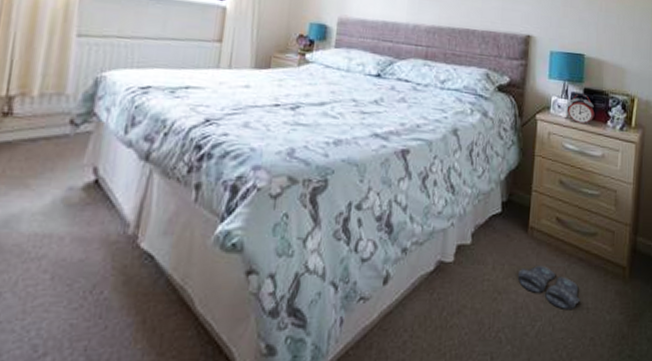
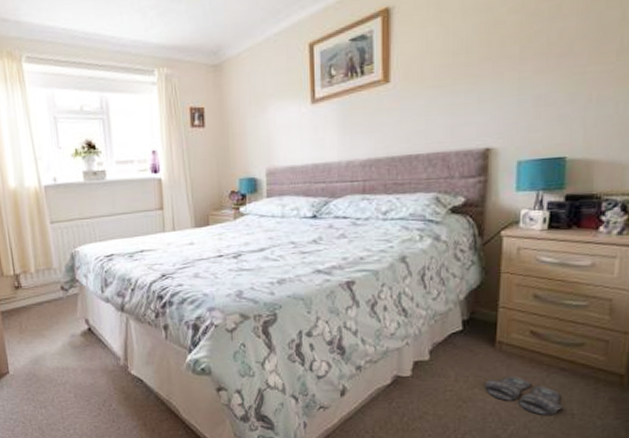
alarm clock: present [568,94,595,125] -> none [543,201,581,234]

